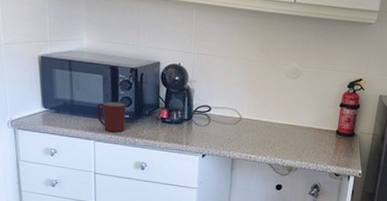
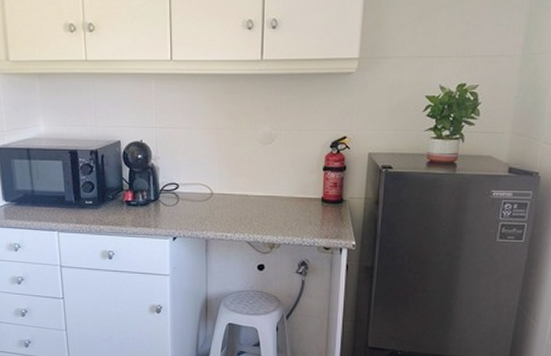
mug: present [96,101,126,133] -> none [57,188,89,221]

